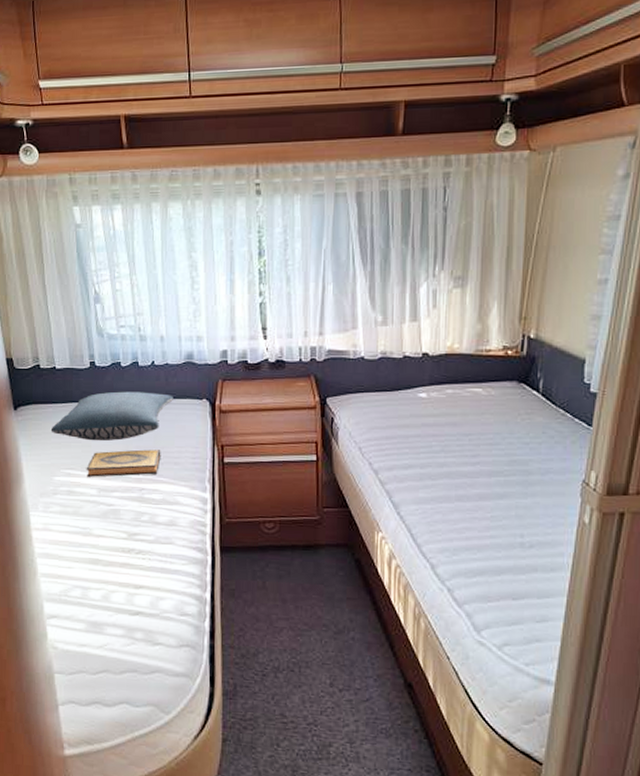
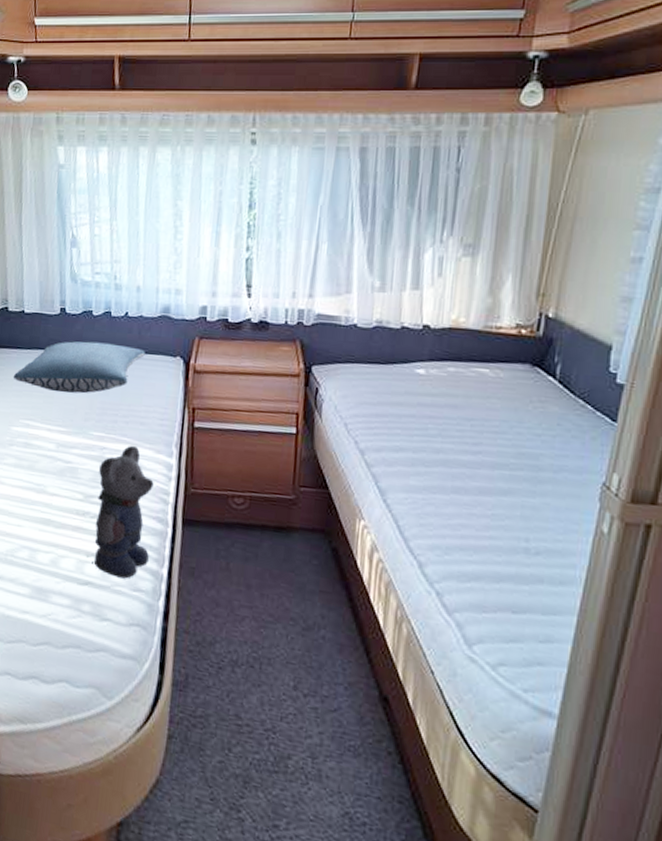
hardback book: present [86,449,161,477] -> none [46,404,127,434]
bear: none [135,484,192,606] -> present [87,445,154,579]

